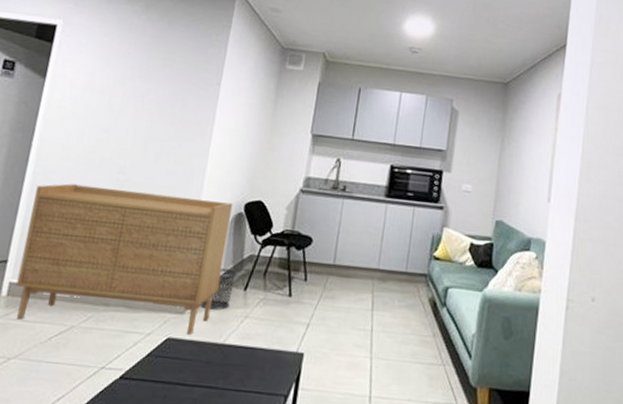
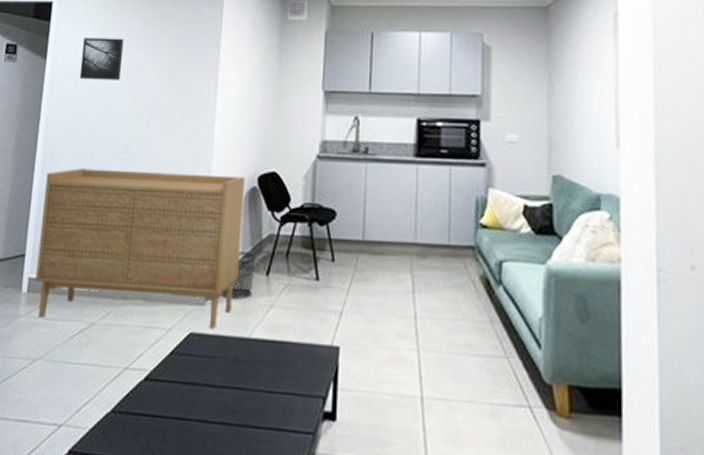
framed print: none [78,63,127,106] -> present [79,38,124,80]

